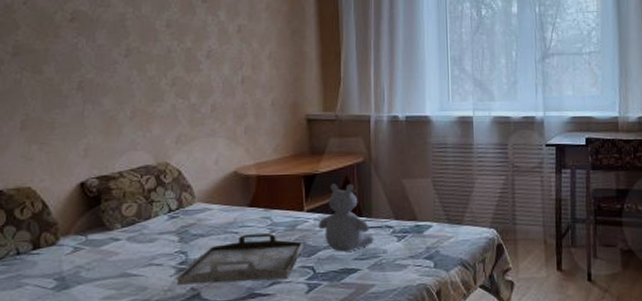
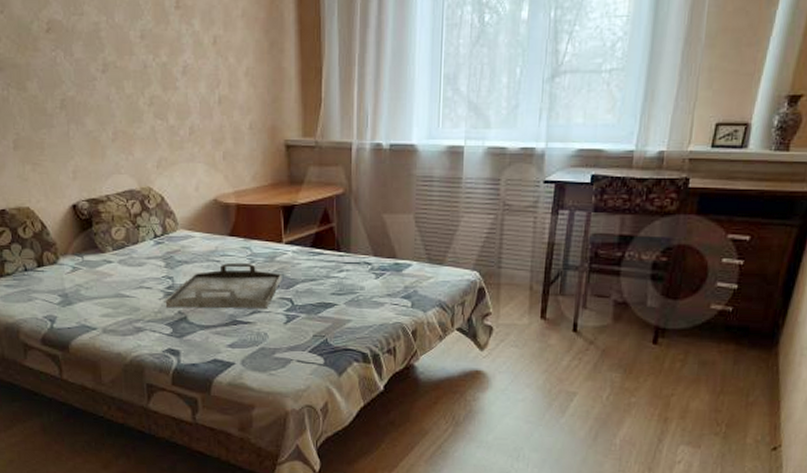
teddy bear: present [318,183,374,252] -> none [296,215,352,286]

